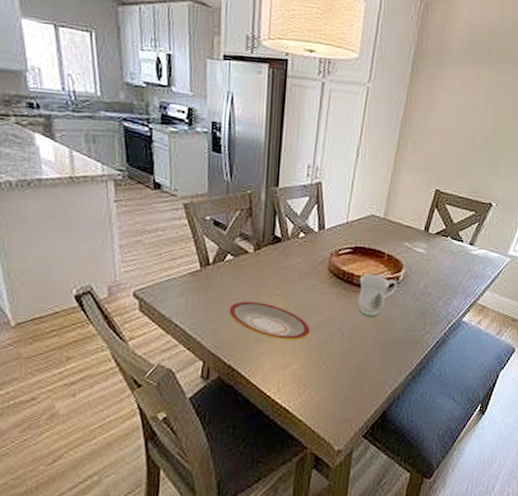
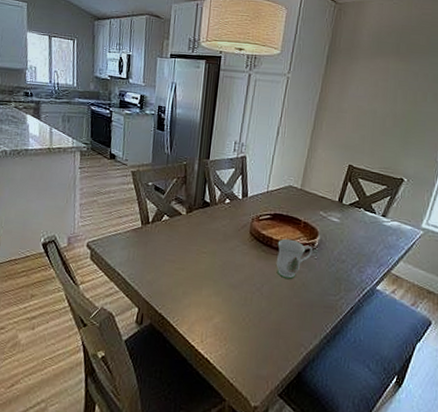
plate: present [229,301,310,340] -> none [162,256,232,296]

